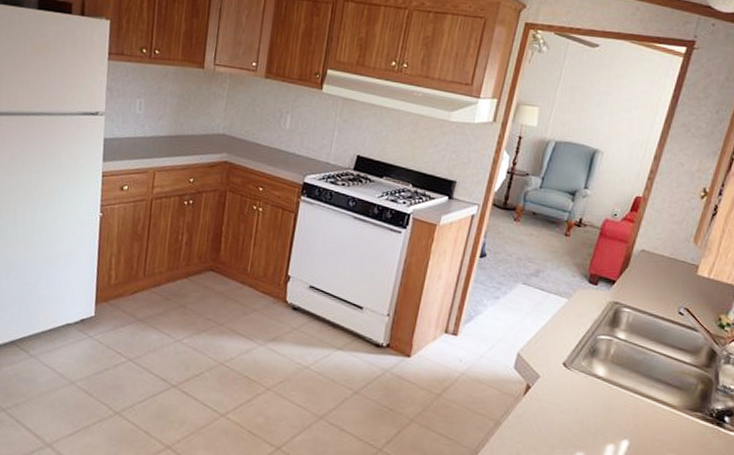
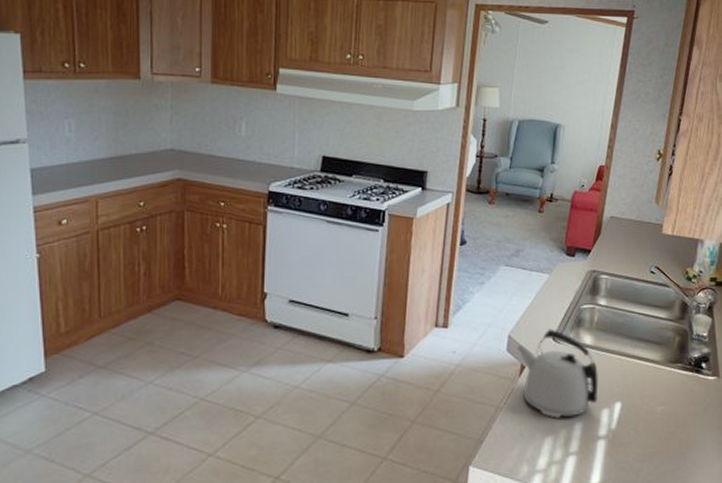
kettle: none [525,353,608,445] -> present [517,329,599,418]

